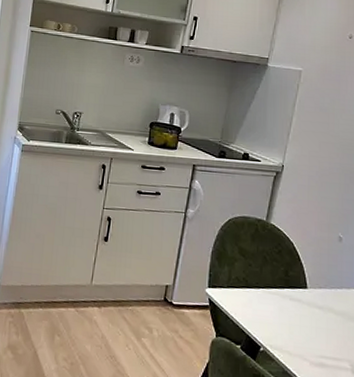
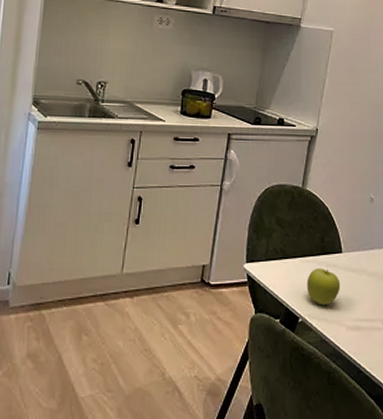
fruit: none [269,301,305,338] -> present [307,269,340,306]

